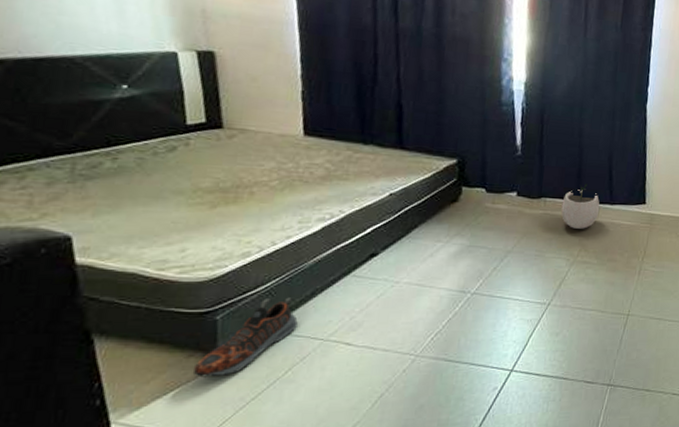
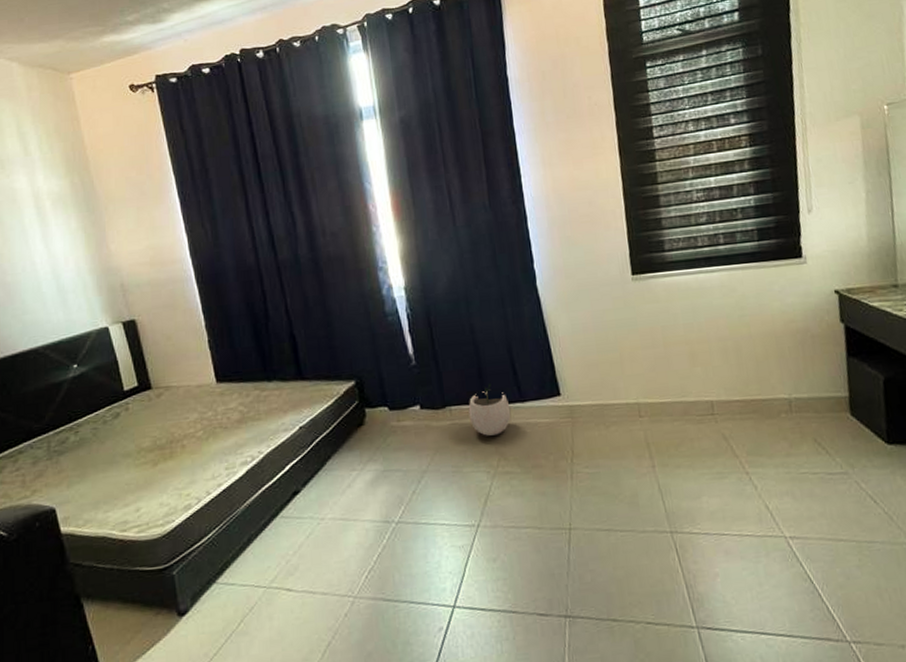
shoe: present [192,297,298,378] -> none [161,546,241,635]

